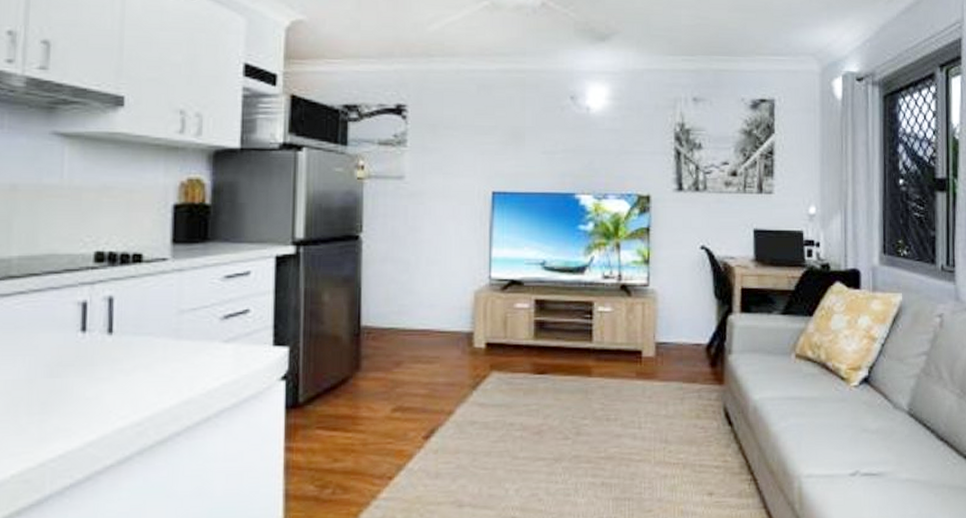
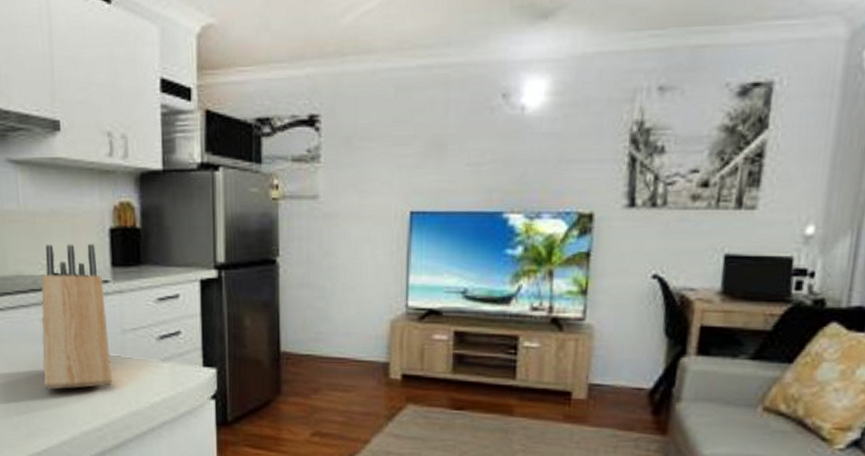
knife block: none [69,220,162,382] -> present [41,244,113,390]

